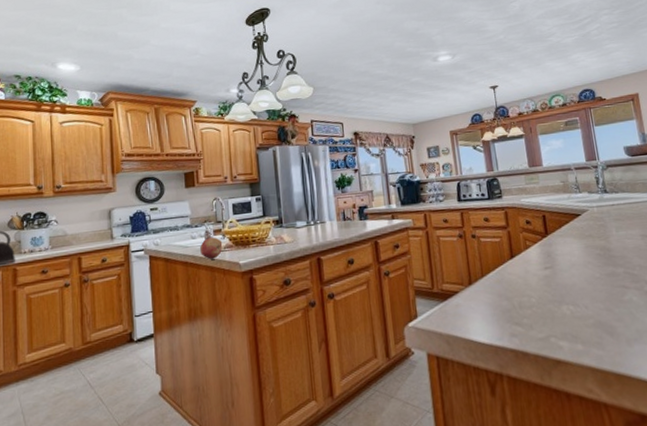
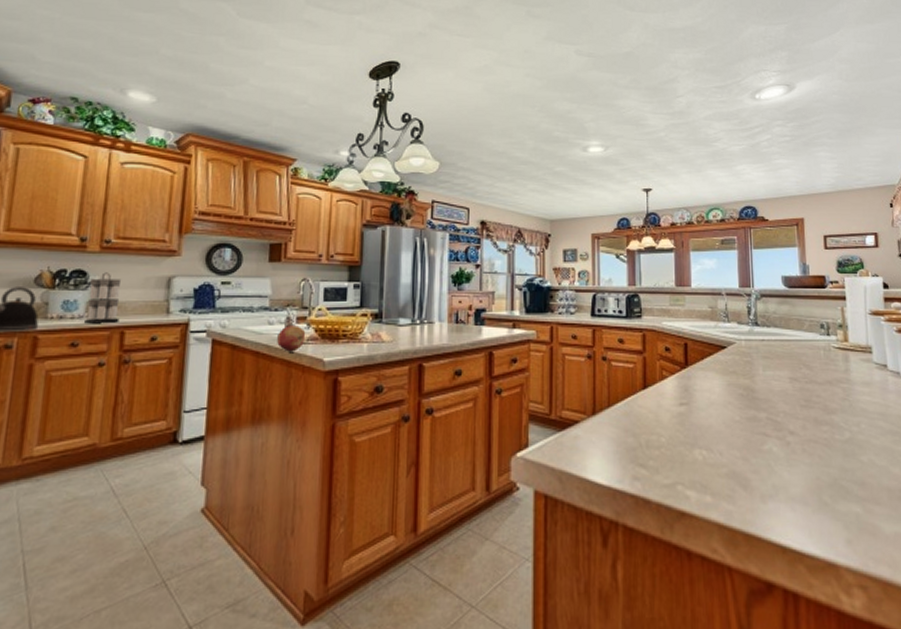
spice rack: none [50,211,76,254] -> present [84,272,122,324]

